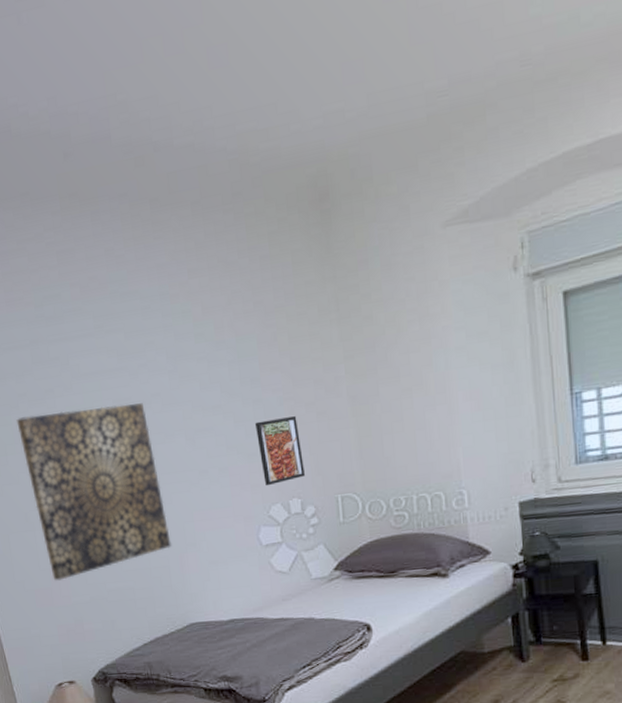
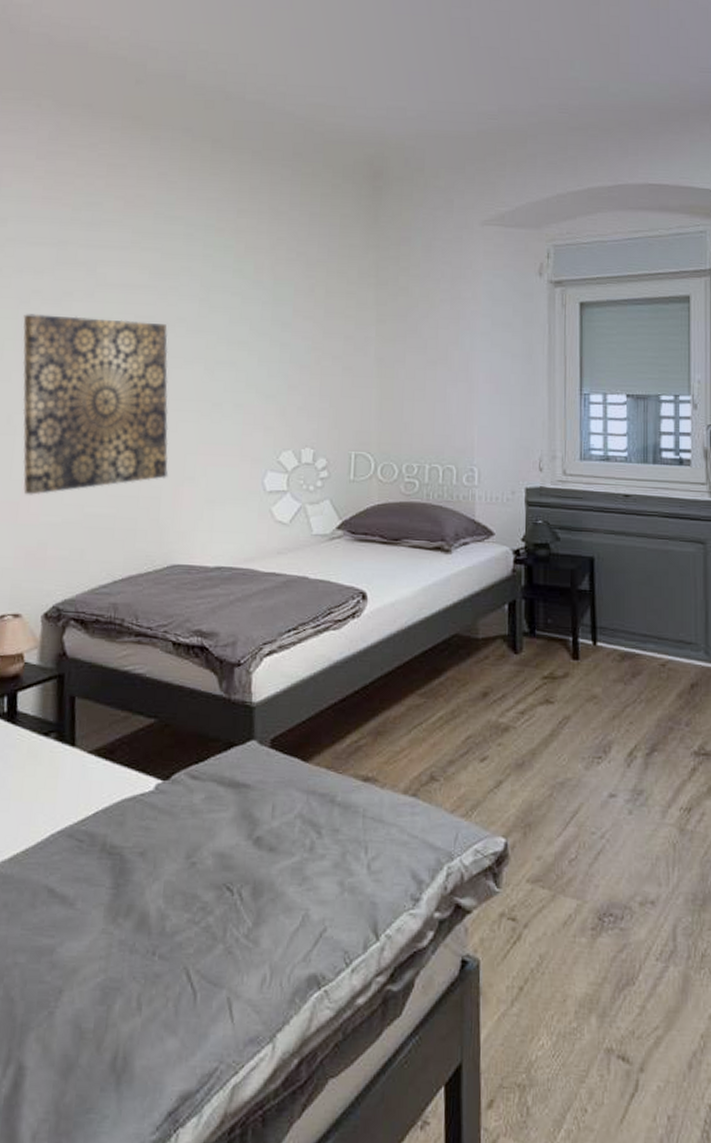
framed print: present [254,416,305,486] -> none [278,365,323,431]

